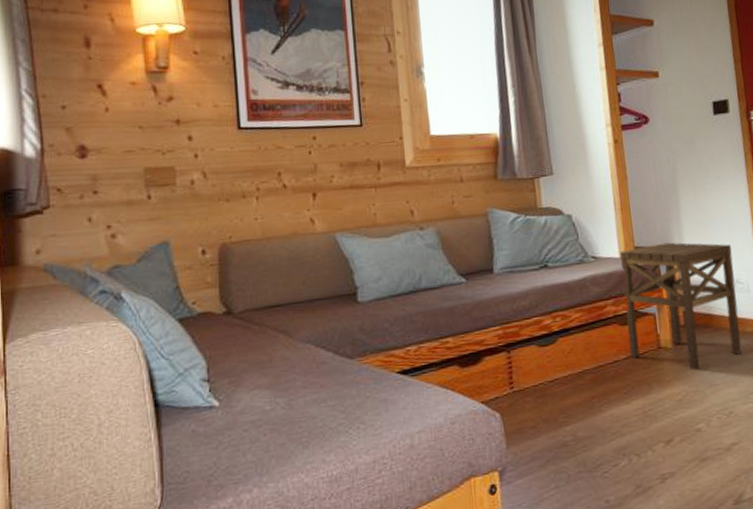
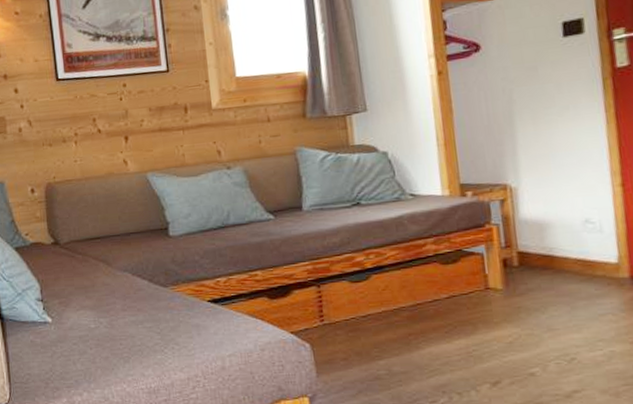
side table: present [619,242,742,371] -> none [441,179,590,313]

